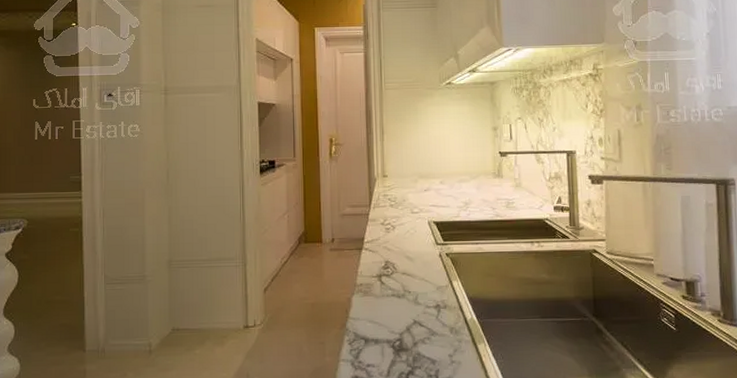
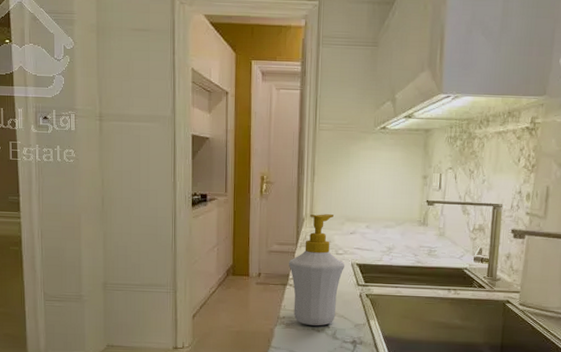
soap bottle: none [363,172,422,292] -> present [289,214,345,326]

